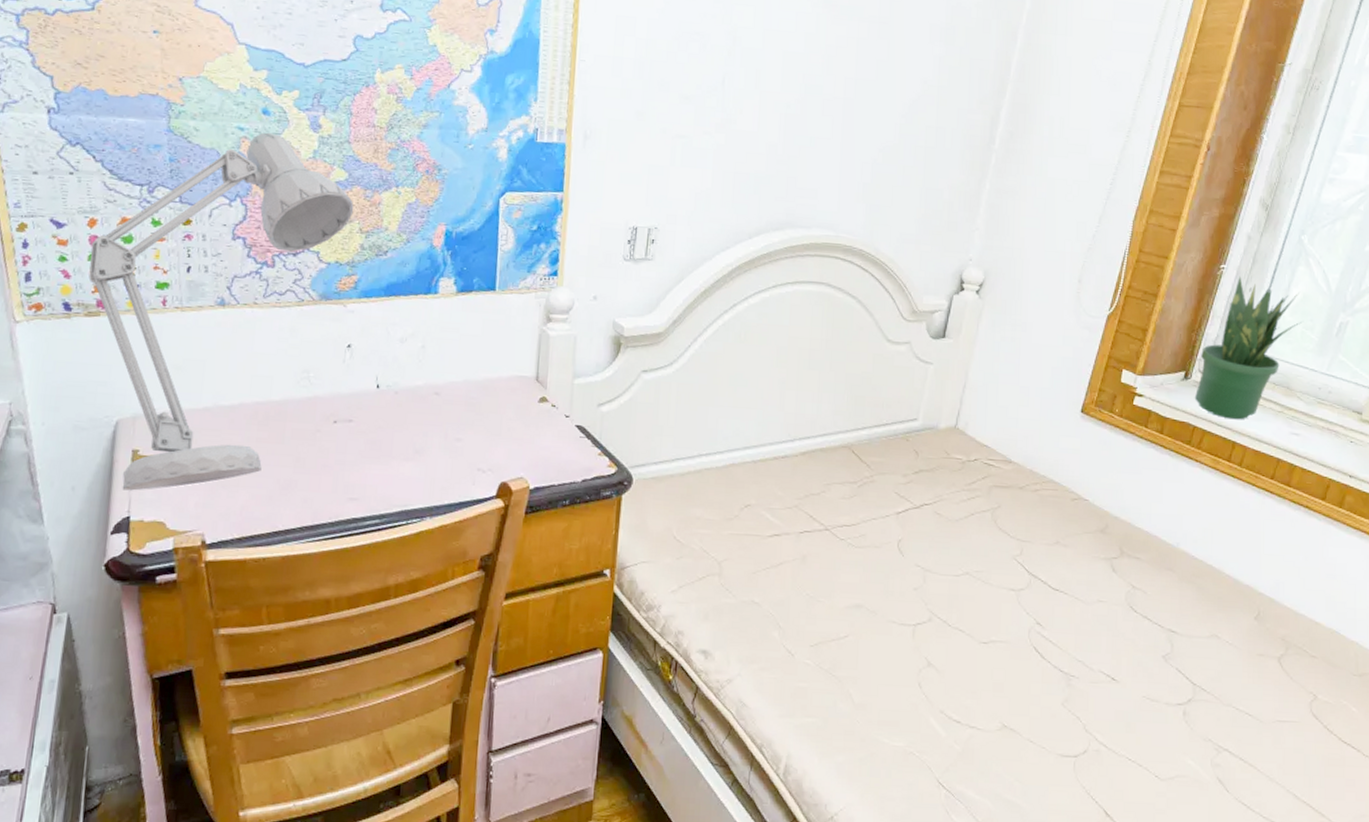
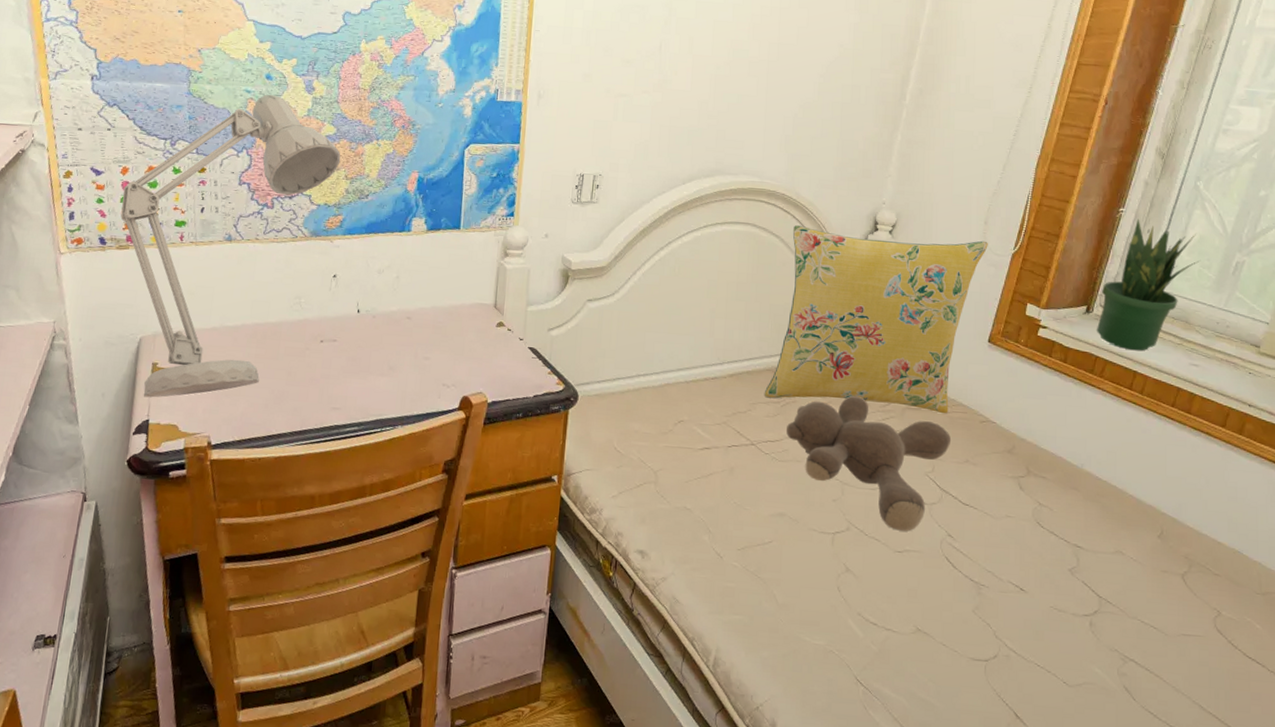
pillow: none [839,285,1082,492] -> present [764,225,988,414]
stuffed bear: none [864,473,1041,621] -> present [786,395,952,532]

